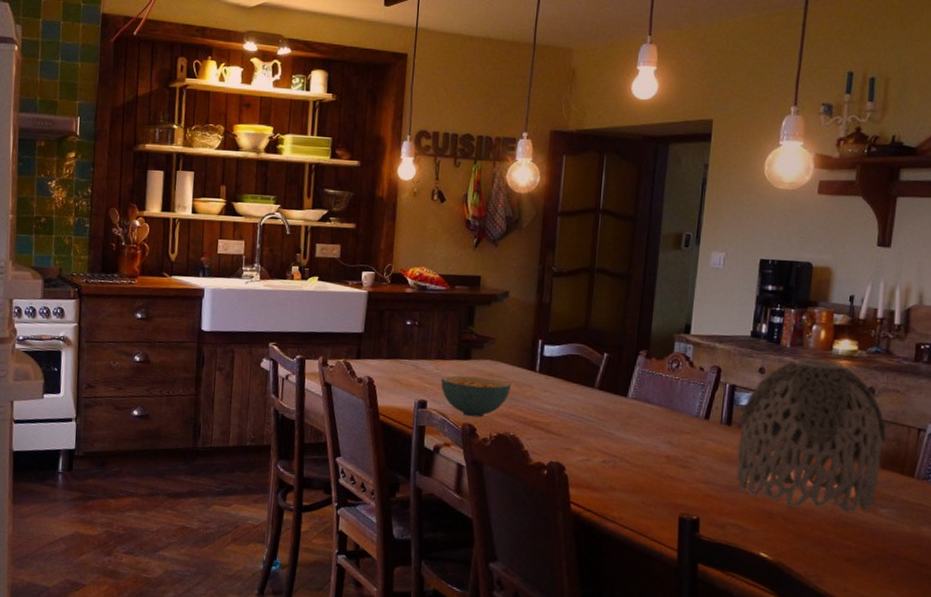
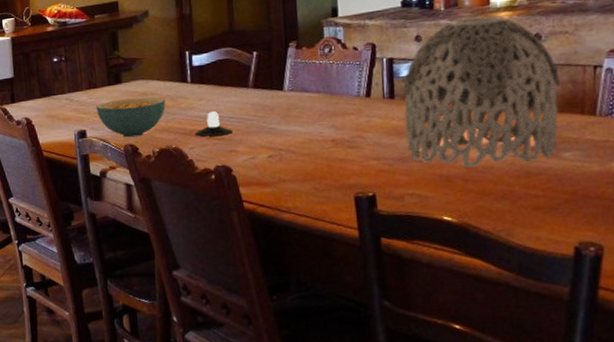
candle: none [534,405,572,432] -> present [195,111,232,137]

